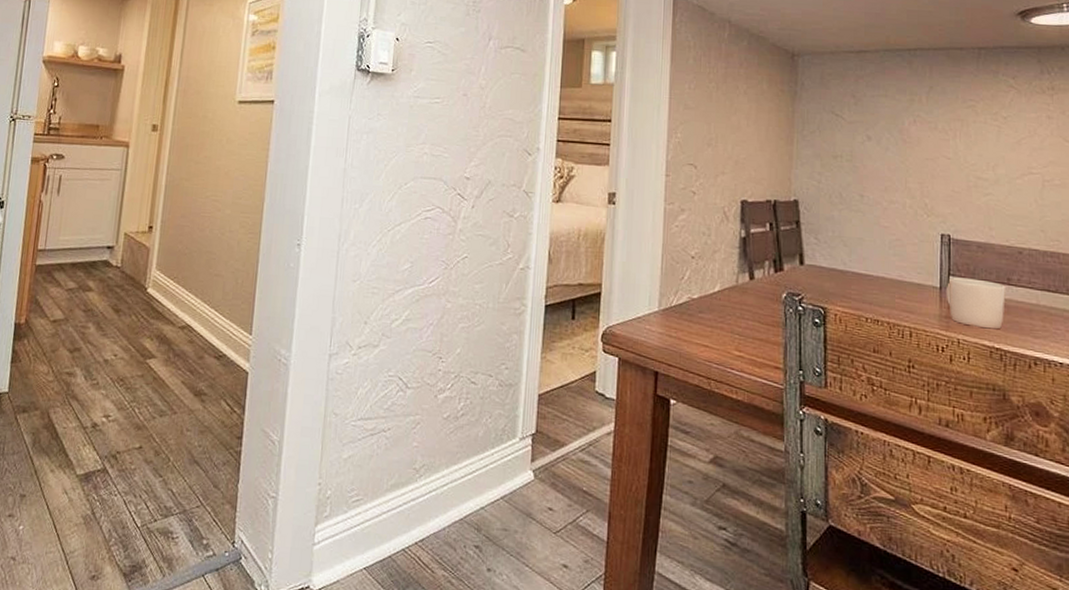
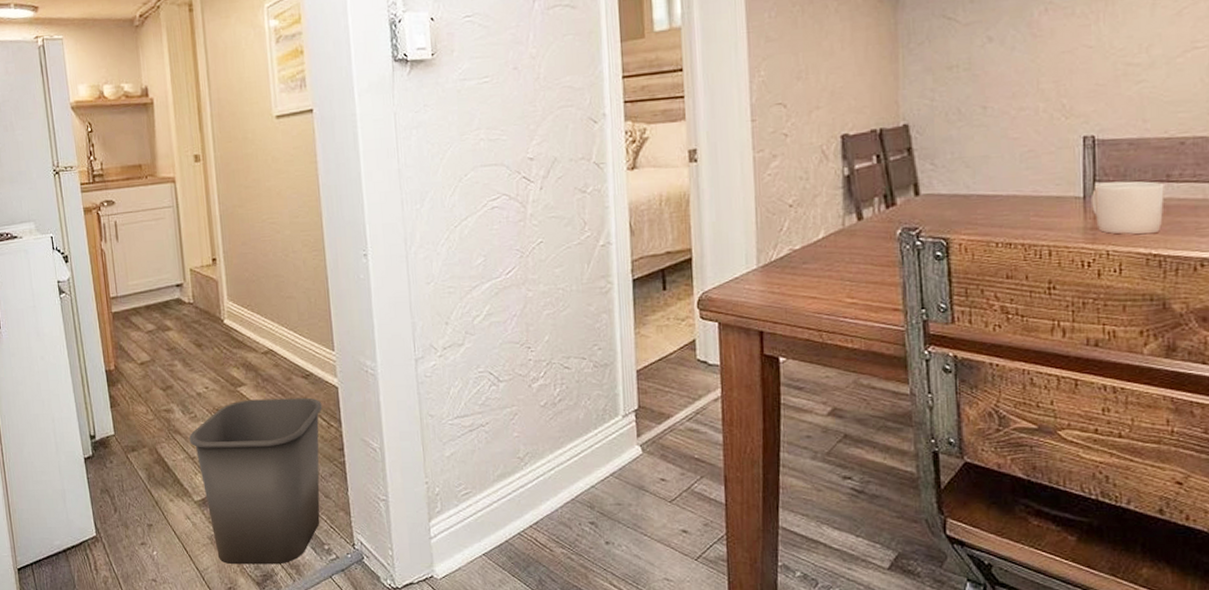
waste bin: none [85,373,229,556] -> present [189,397,322,565]

